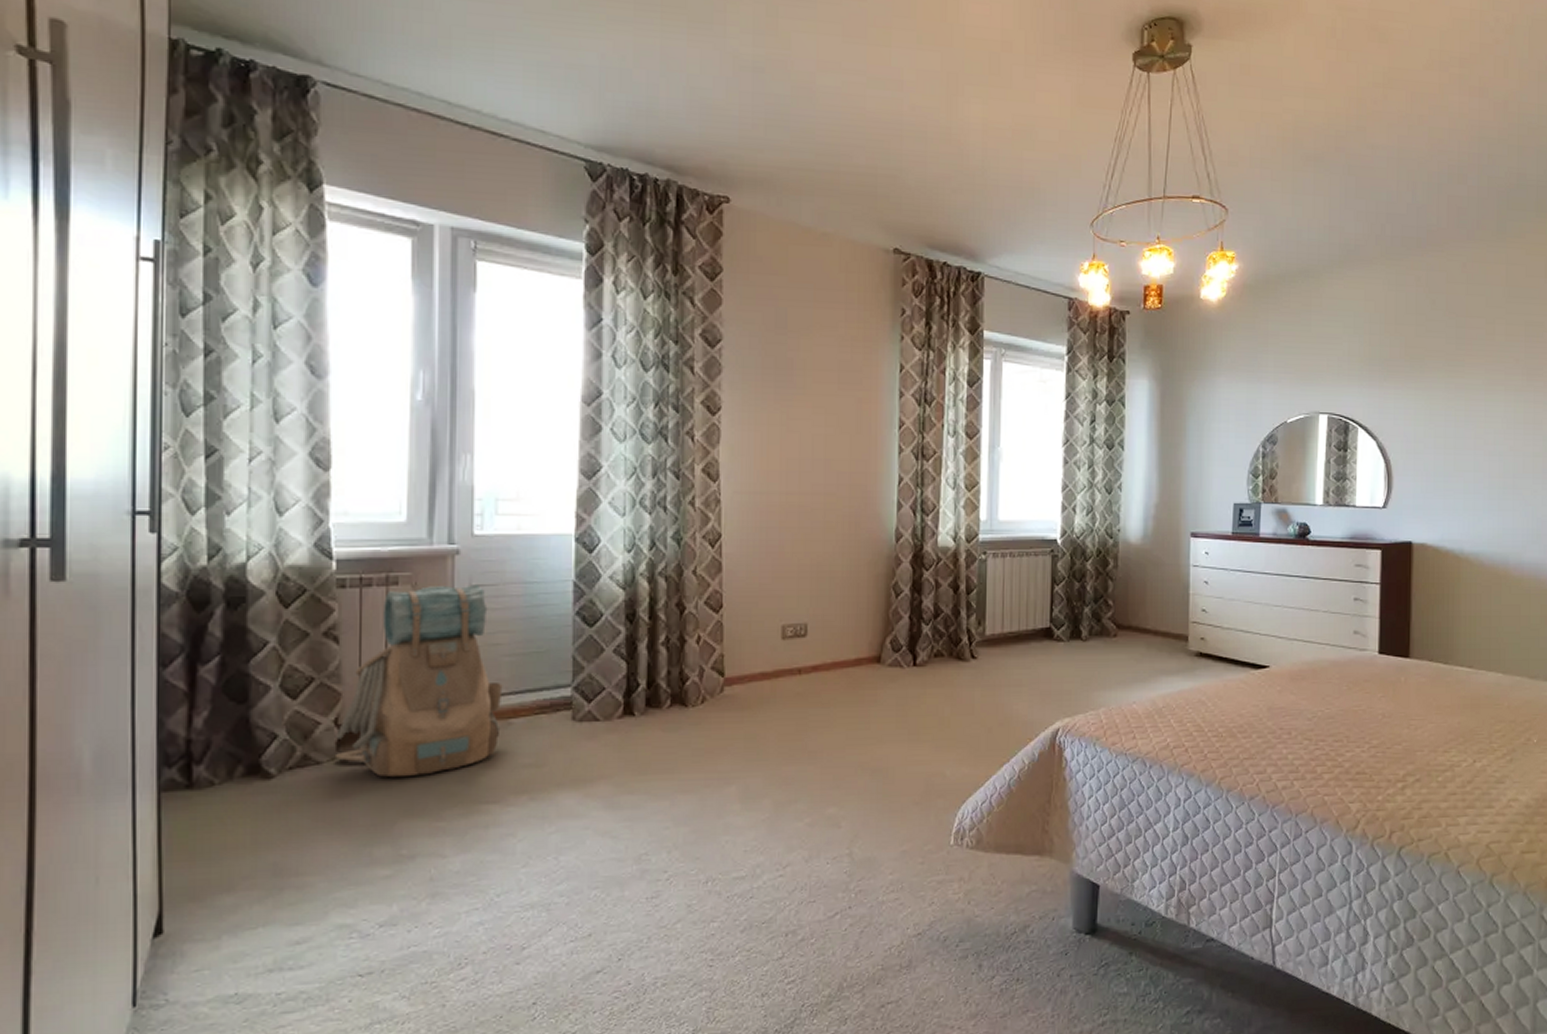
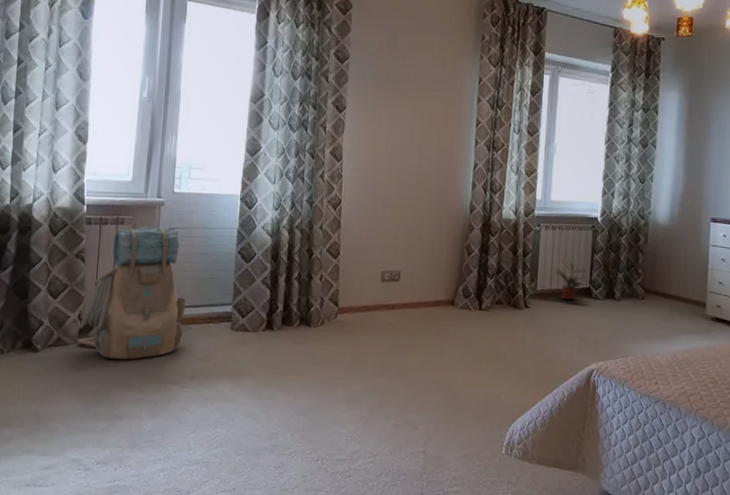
potted plant: none [1007,593,1047,646] -> present [555,258,587,301]

